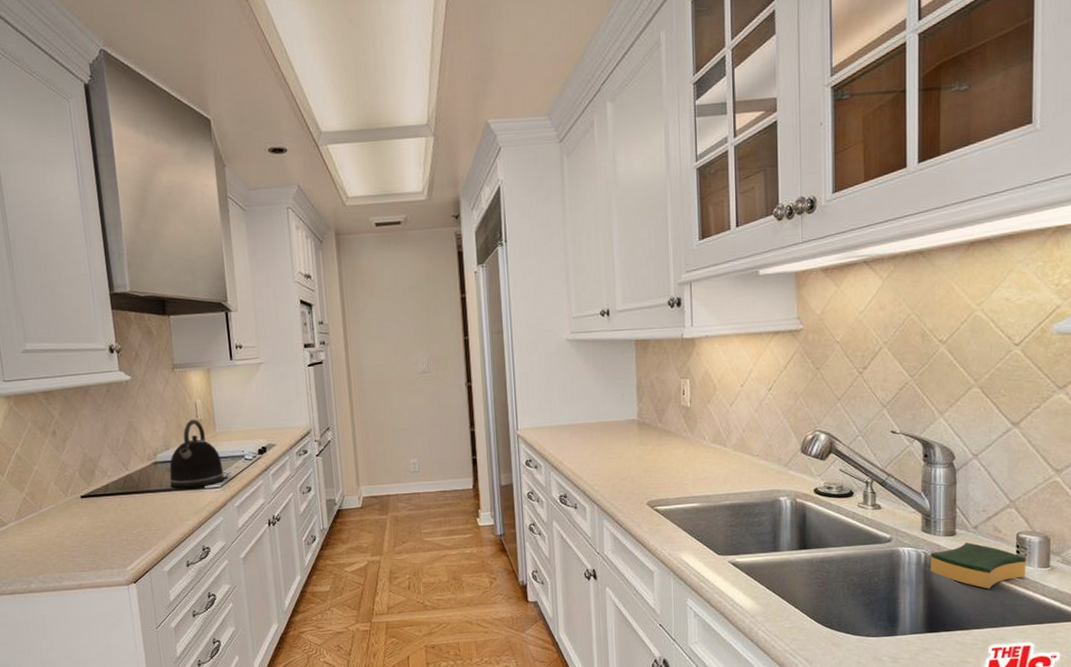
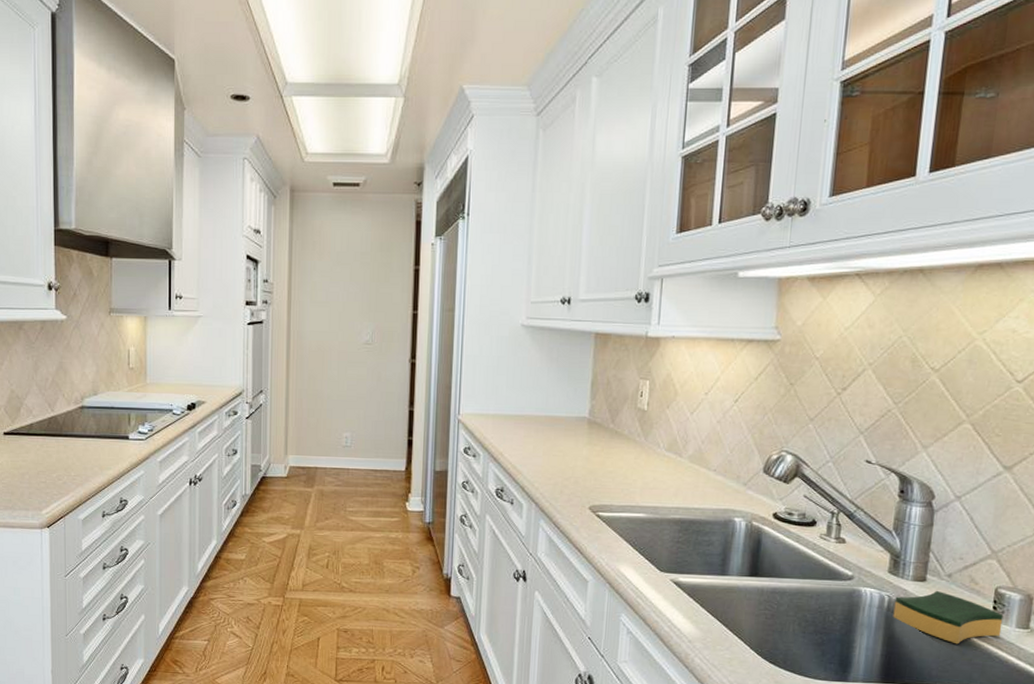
kettle: present [169,419,225,489] -> none [93,367,151,437]

